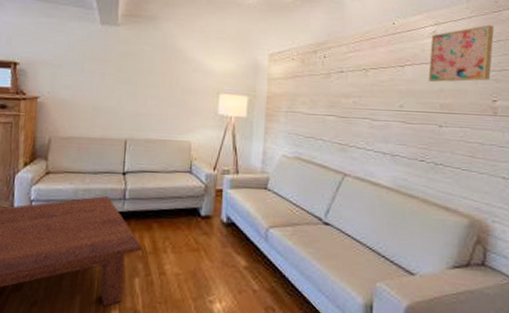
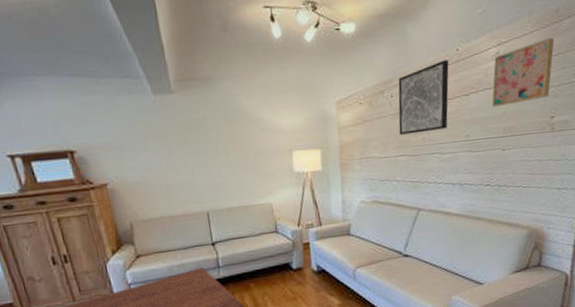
wall art: none [330,31,384,96] -> present [398,60,449,135]

